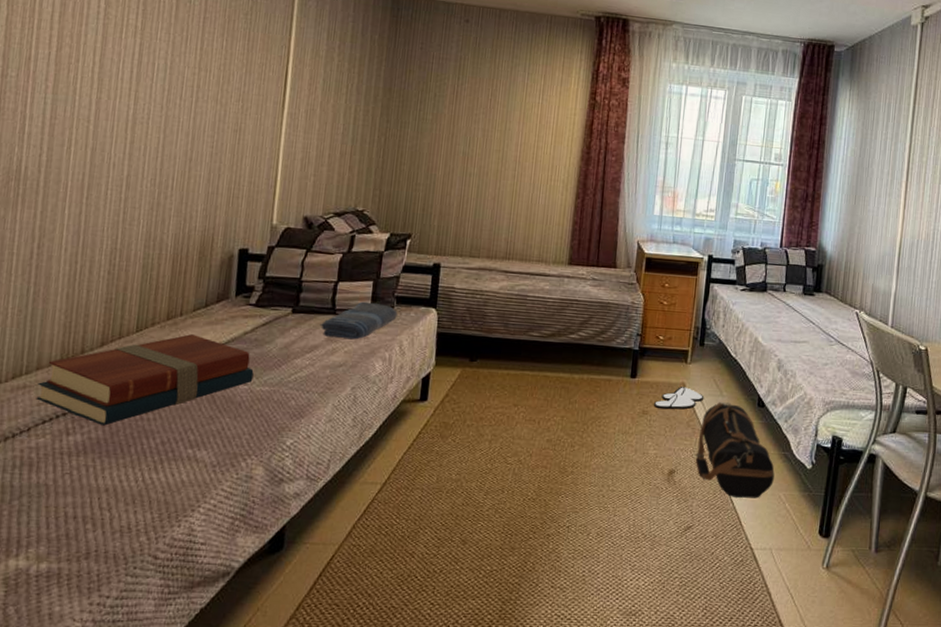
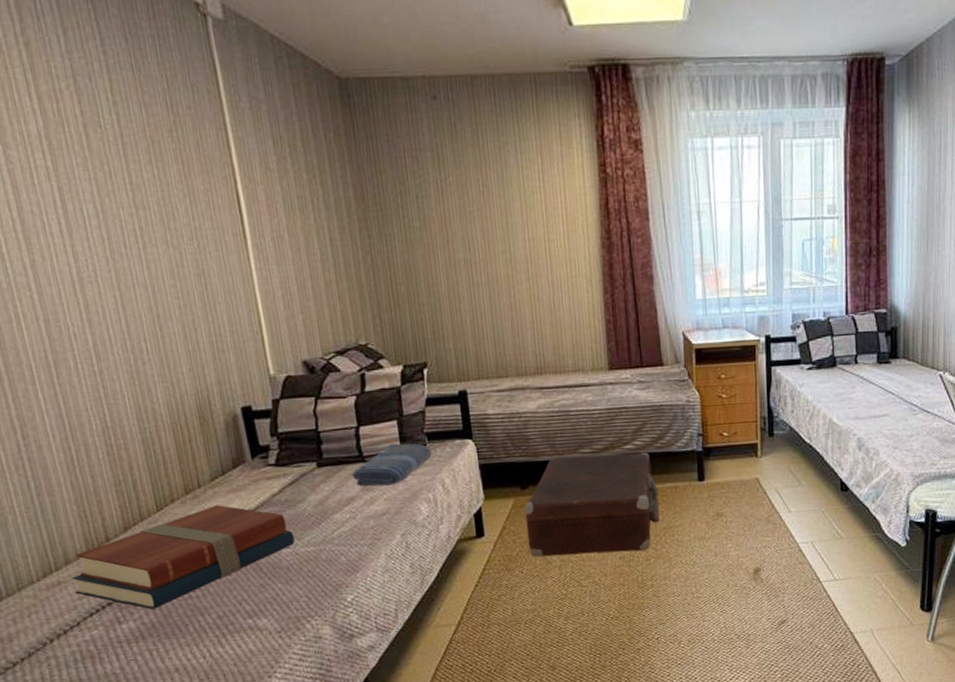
suitcase: none [465,335,594,437] -> present [525,452,660,557]
slippers: present [654,387,704,409] -> none [728,482,782,508]
duffel bag: present [695,402,775,499] -> none [780,491,867,586]

